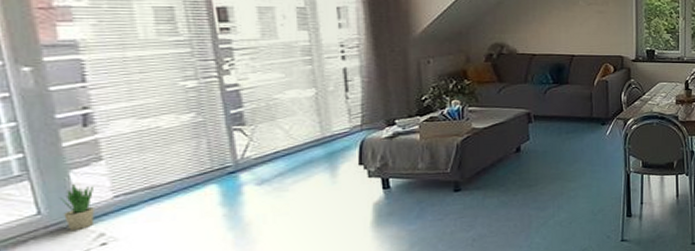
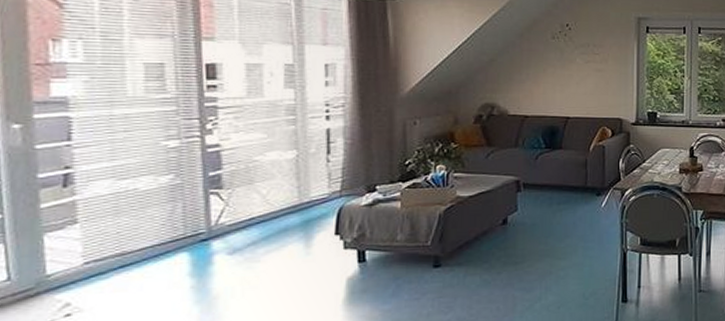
potted plant: present [61,184,95,230] -> none [32,249,65,299]

